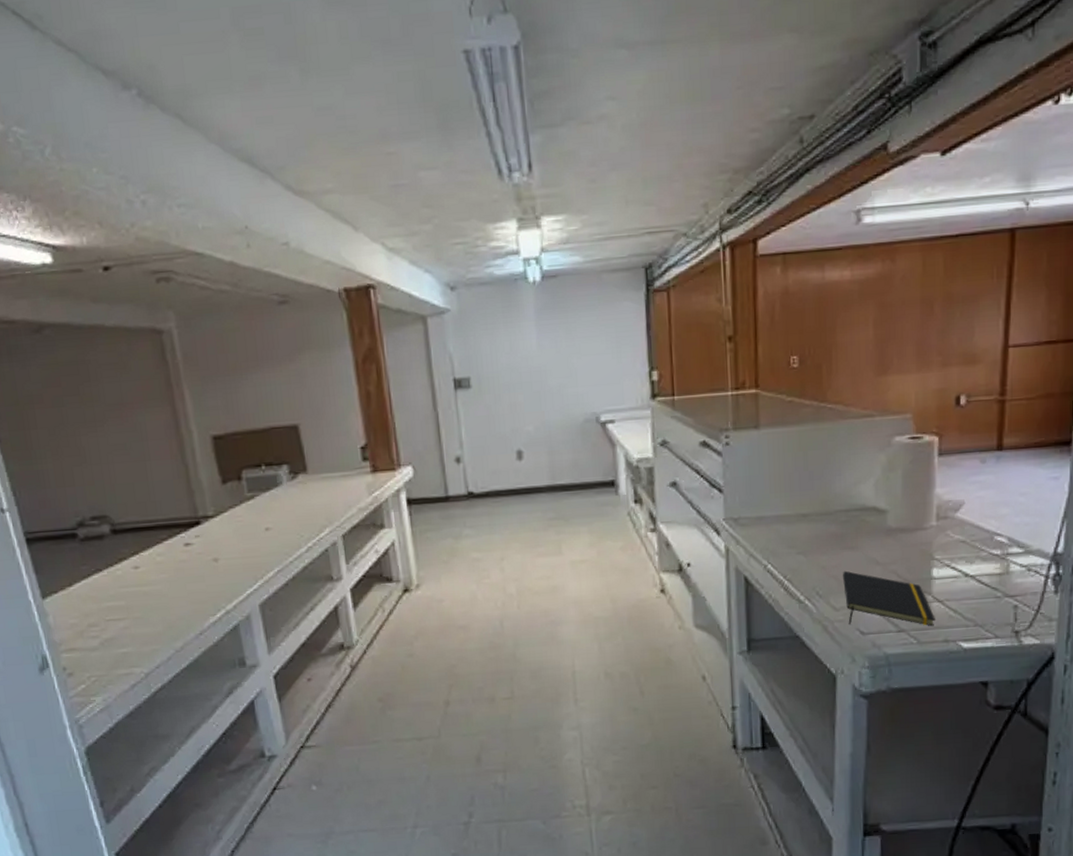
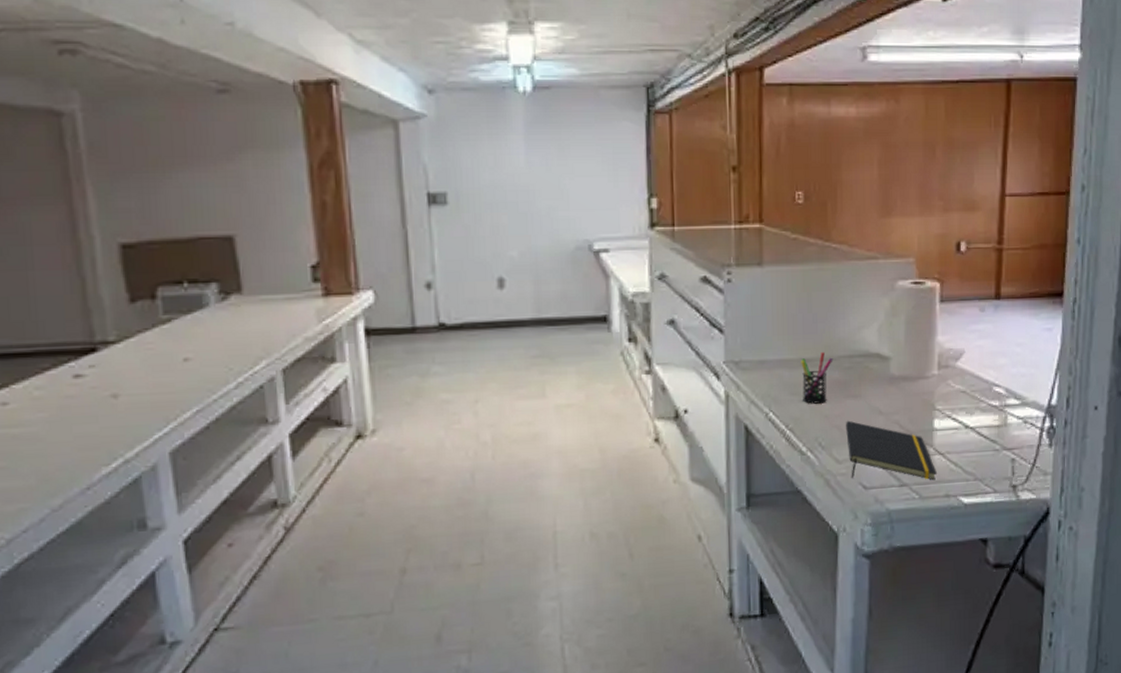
pen holder: none [798,507,830,556] -> present [801,352,833,404]

